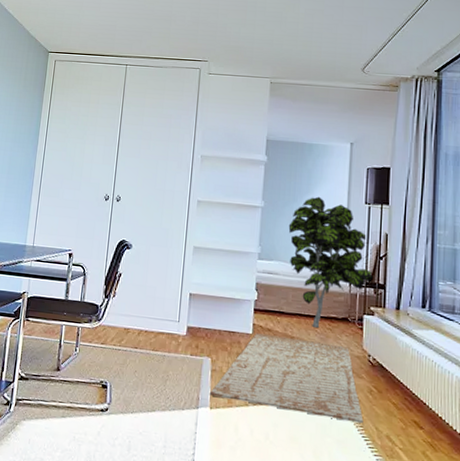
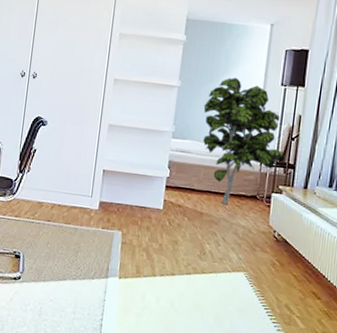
rug: present [209,333,364,424] -> none [118,209,265,294]

